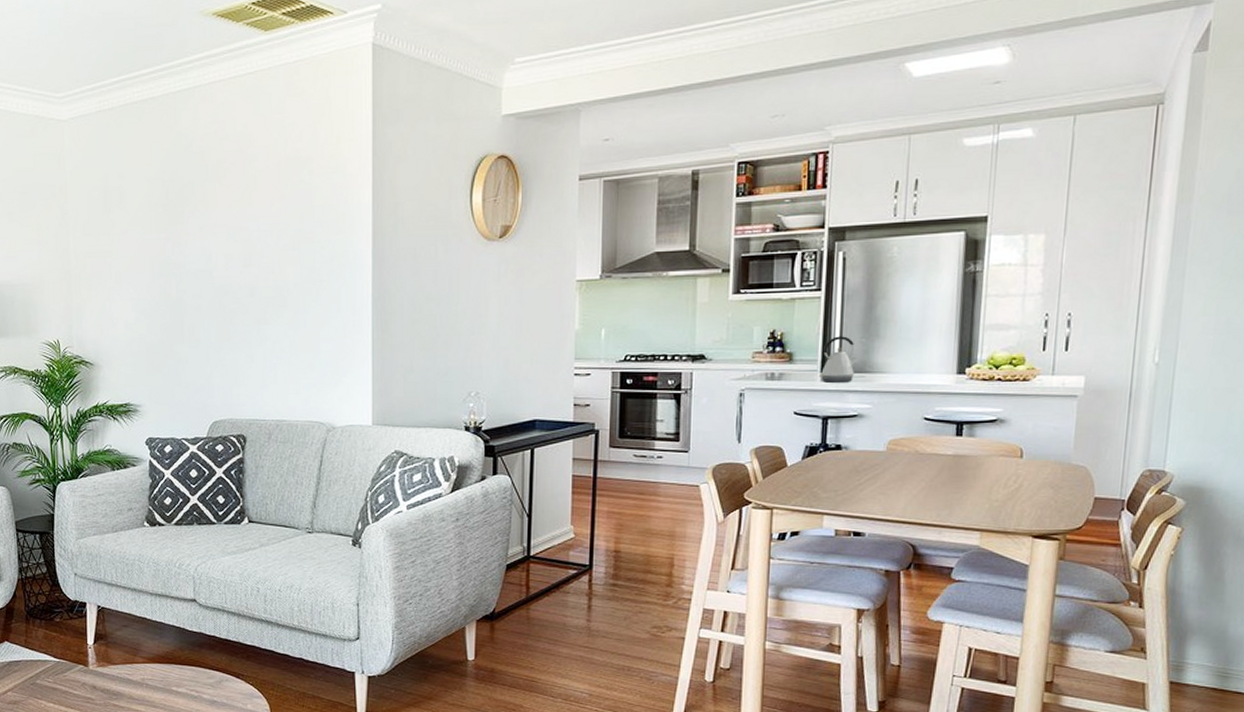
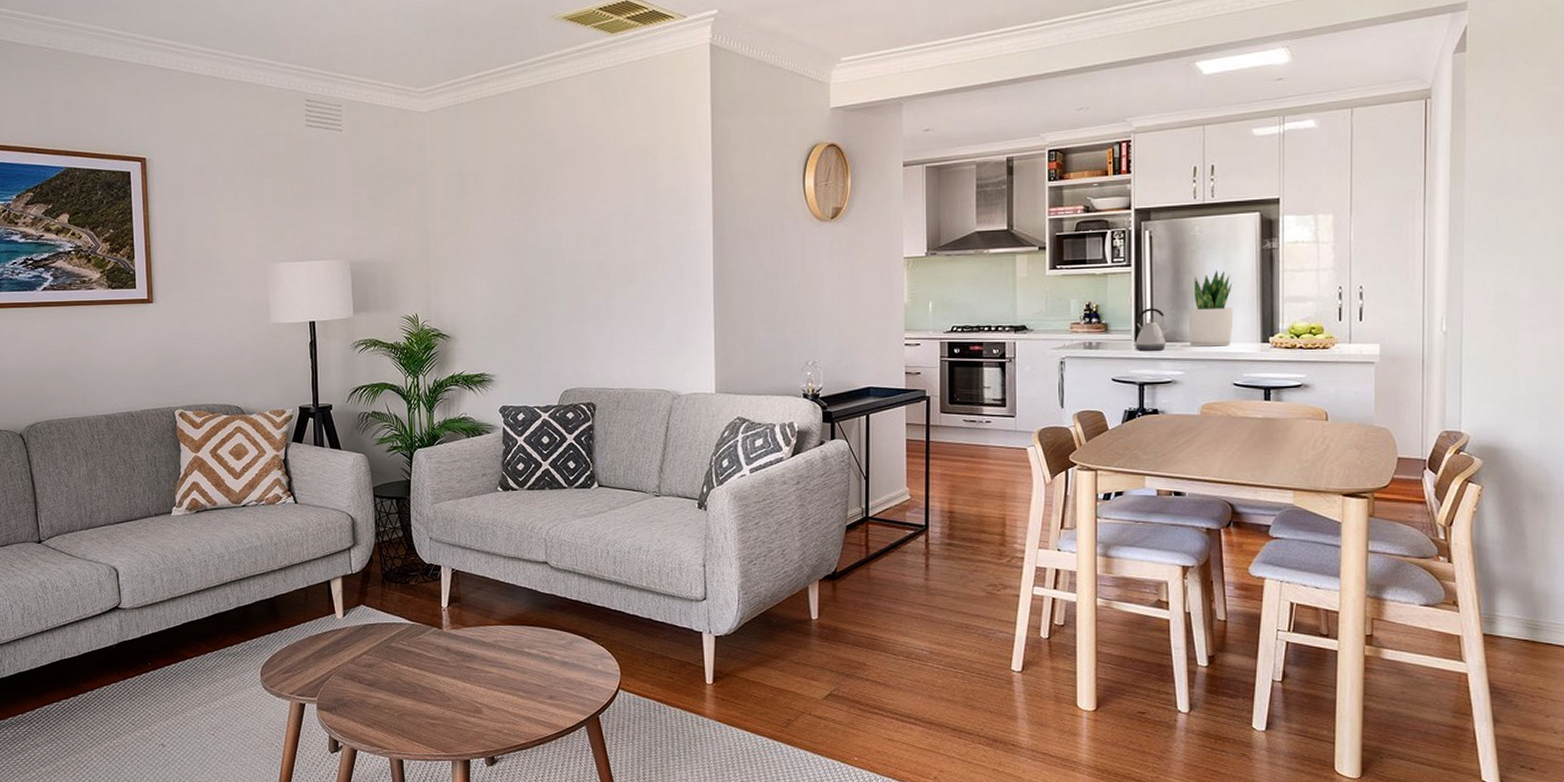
planter: none [879,295,930,378] -> present [1188,270,1233,347]

